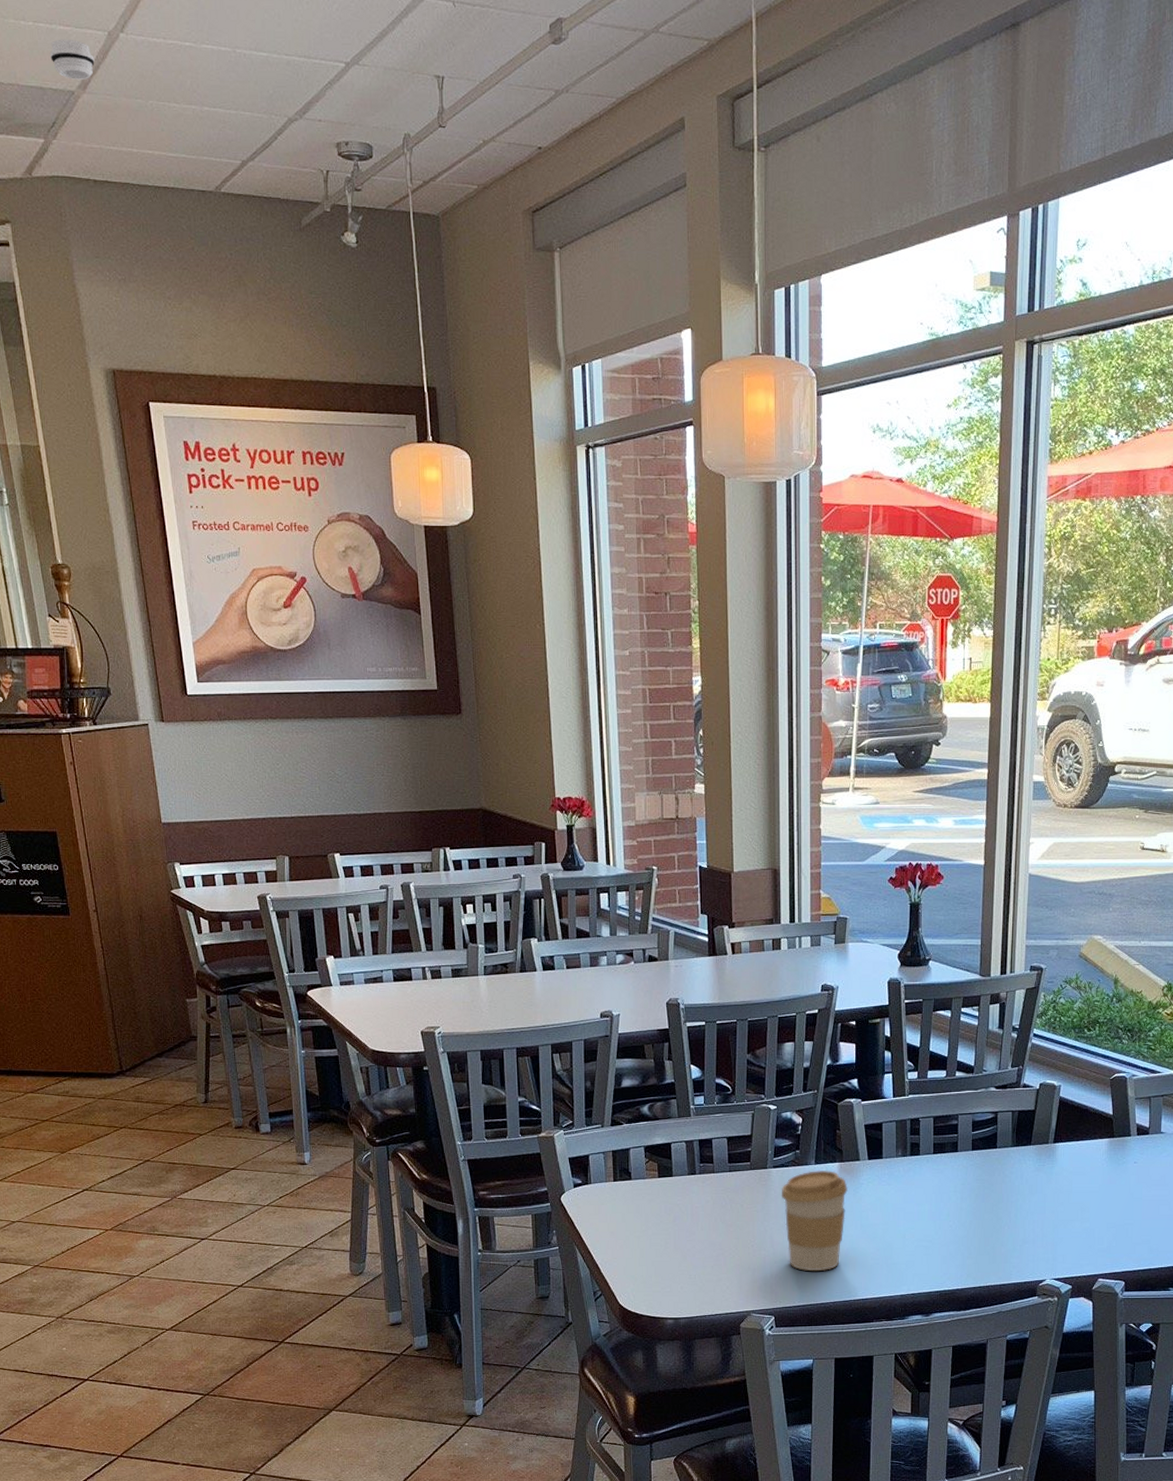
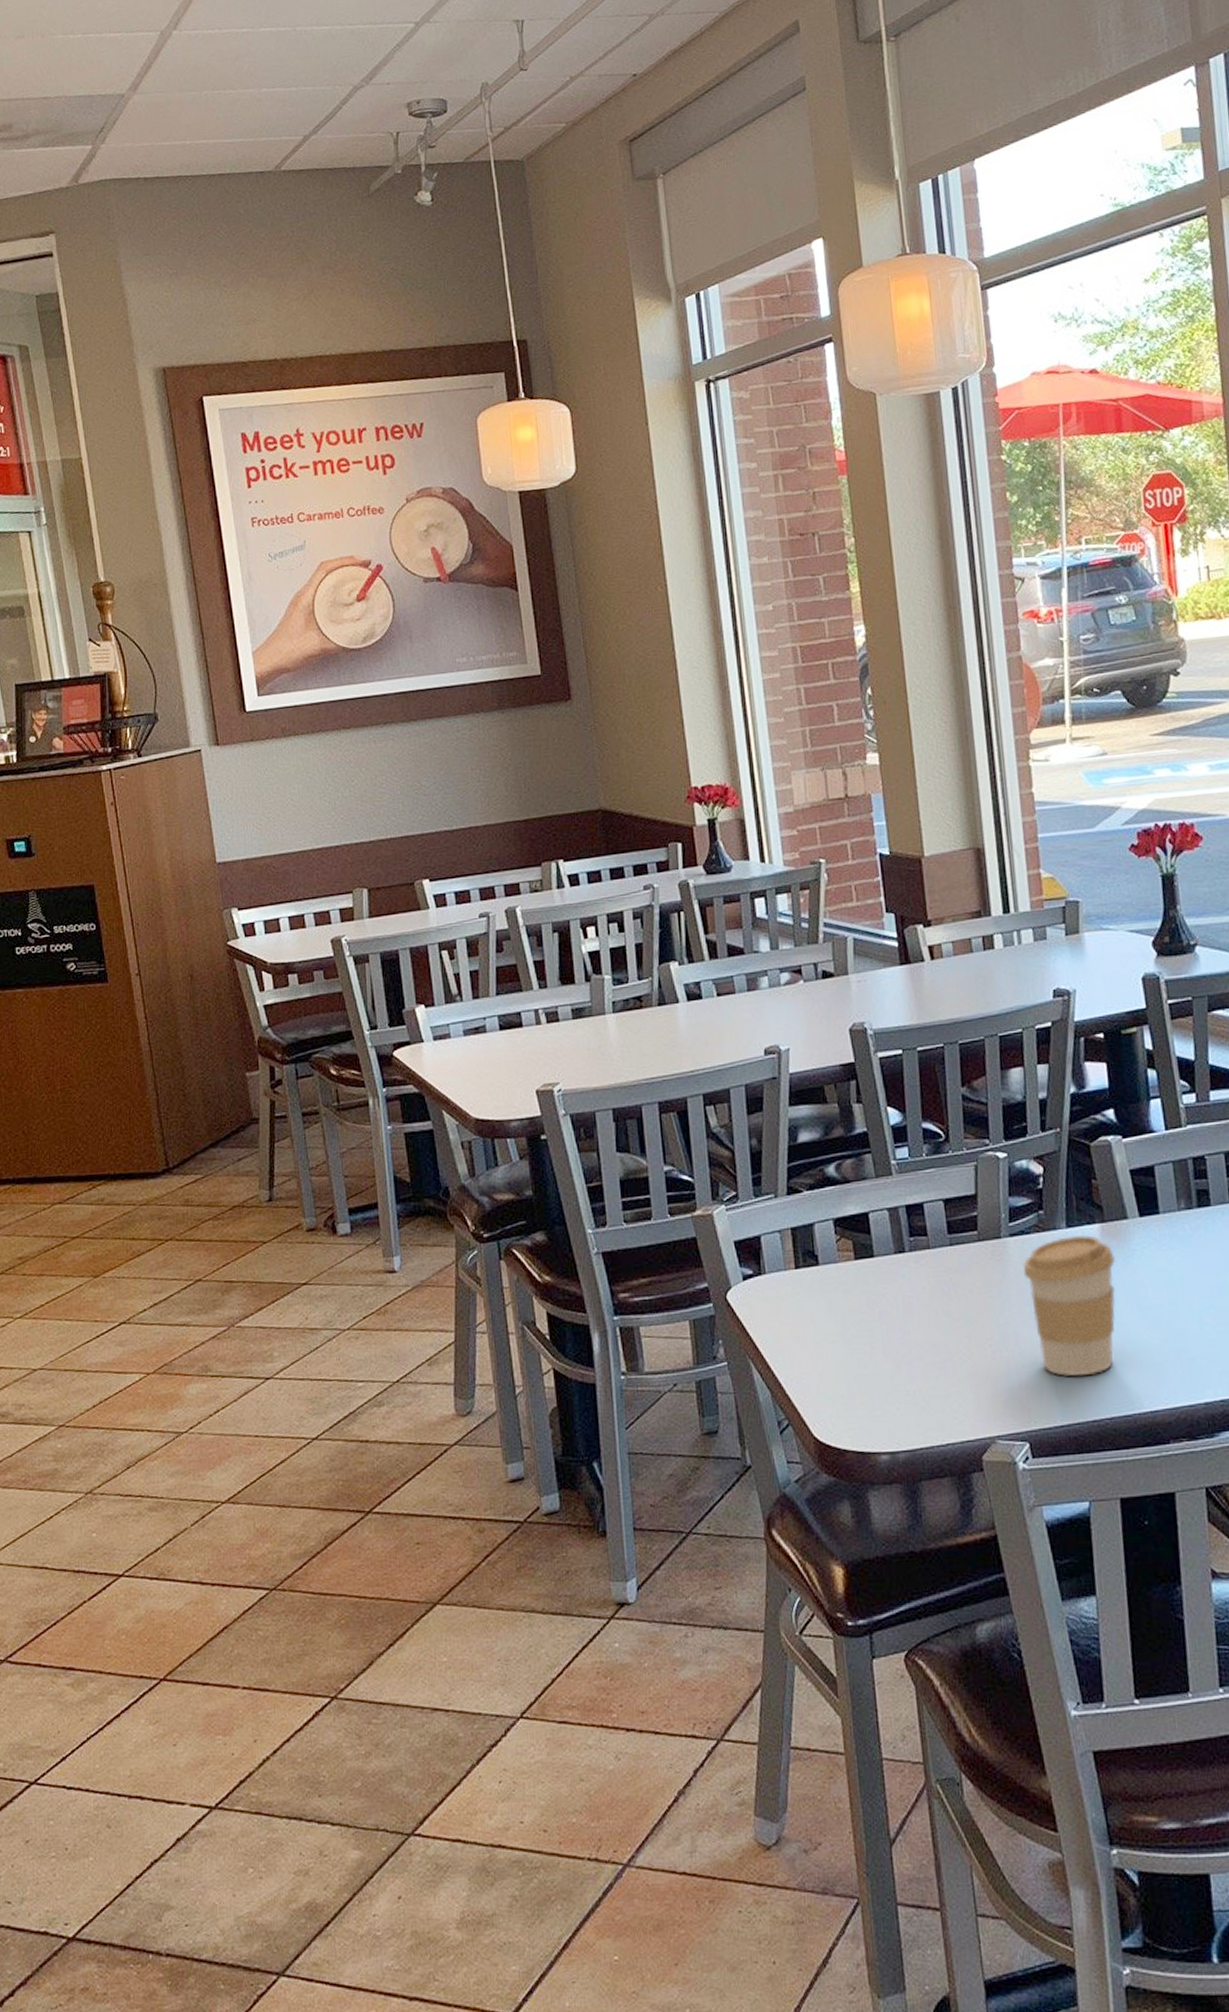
smoke detector: present [49,39,95,79] -> none [98,44,146,83]

